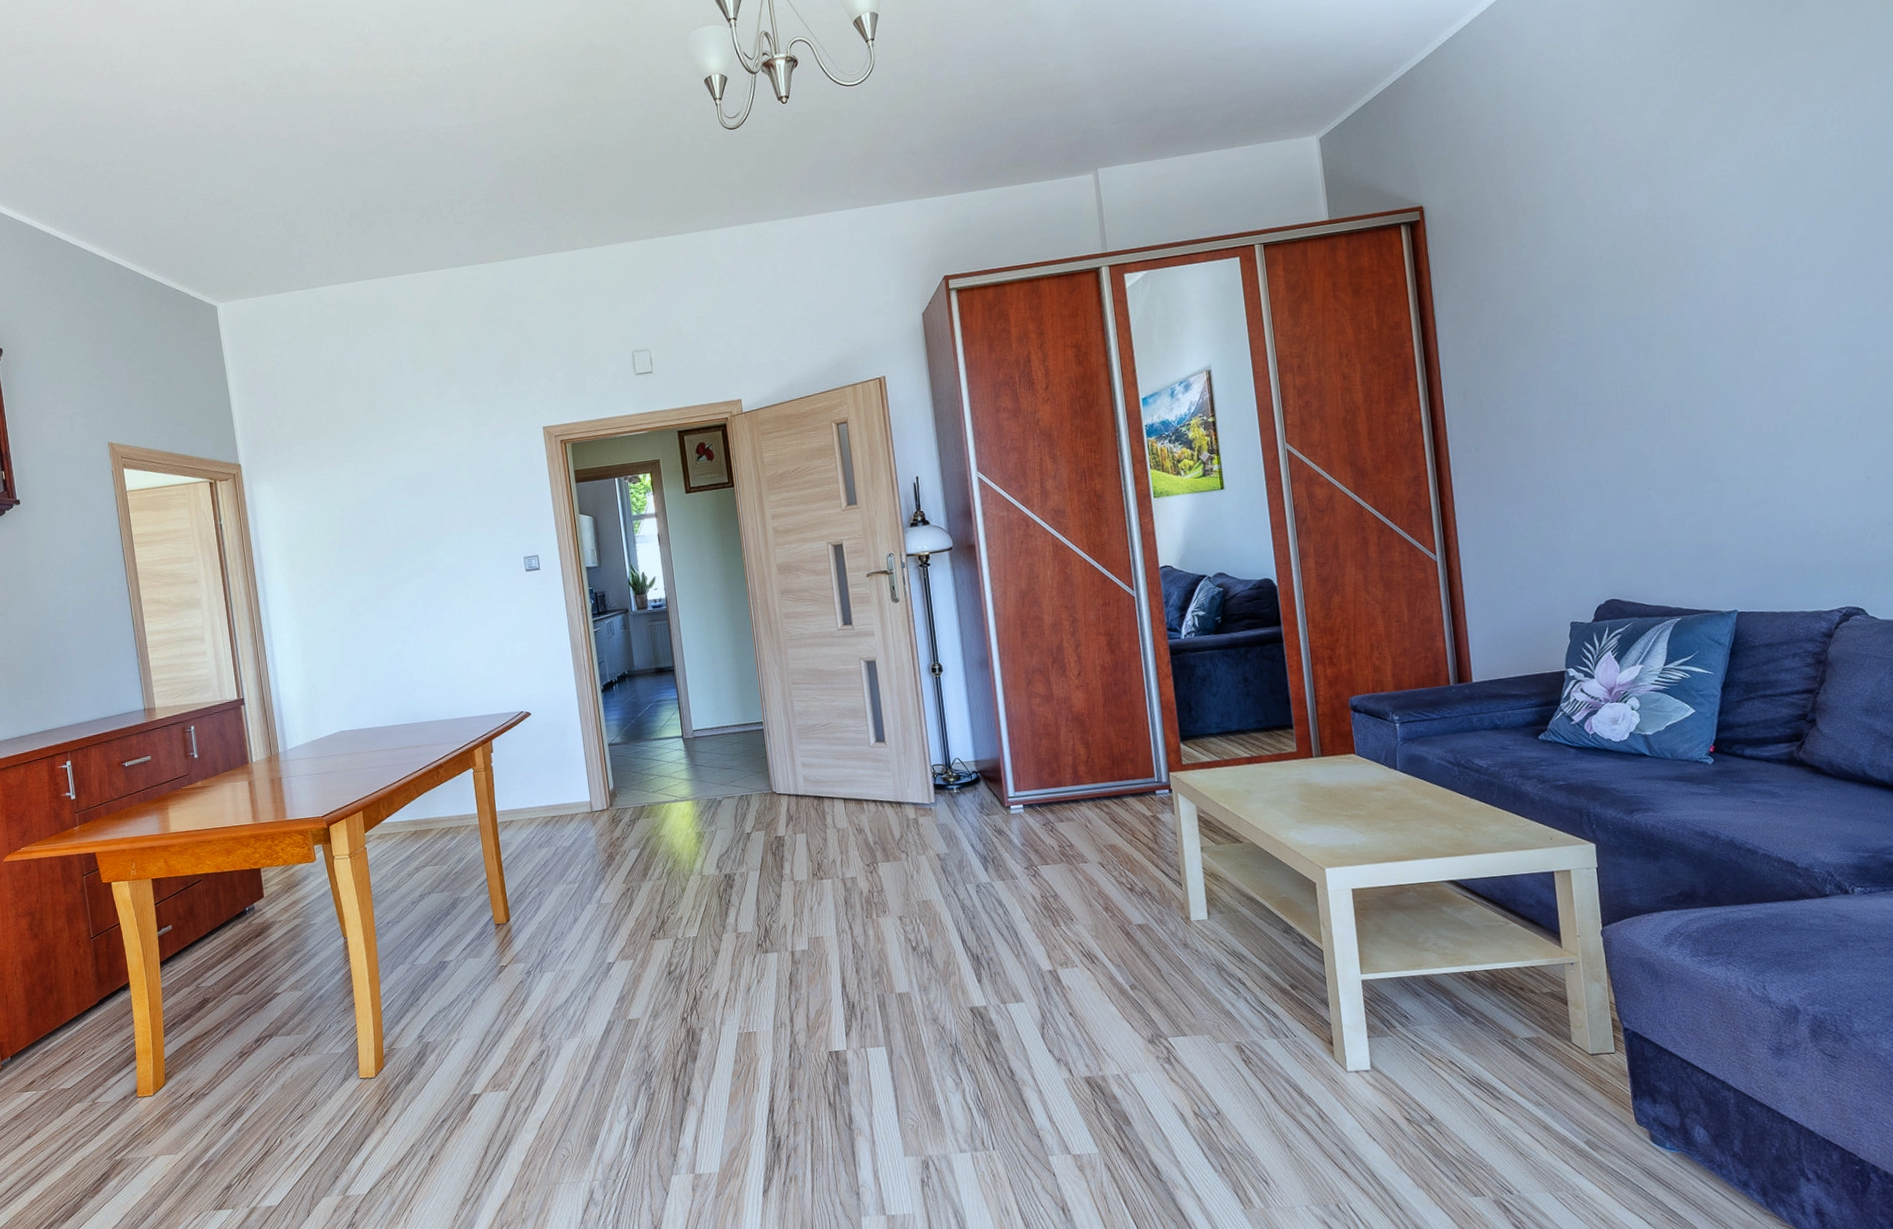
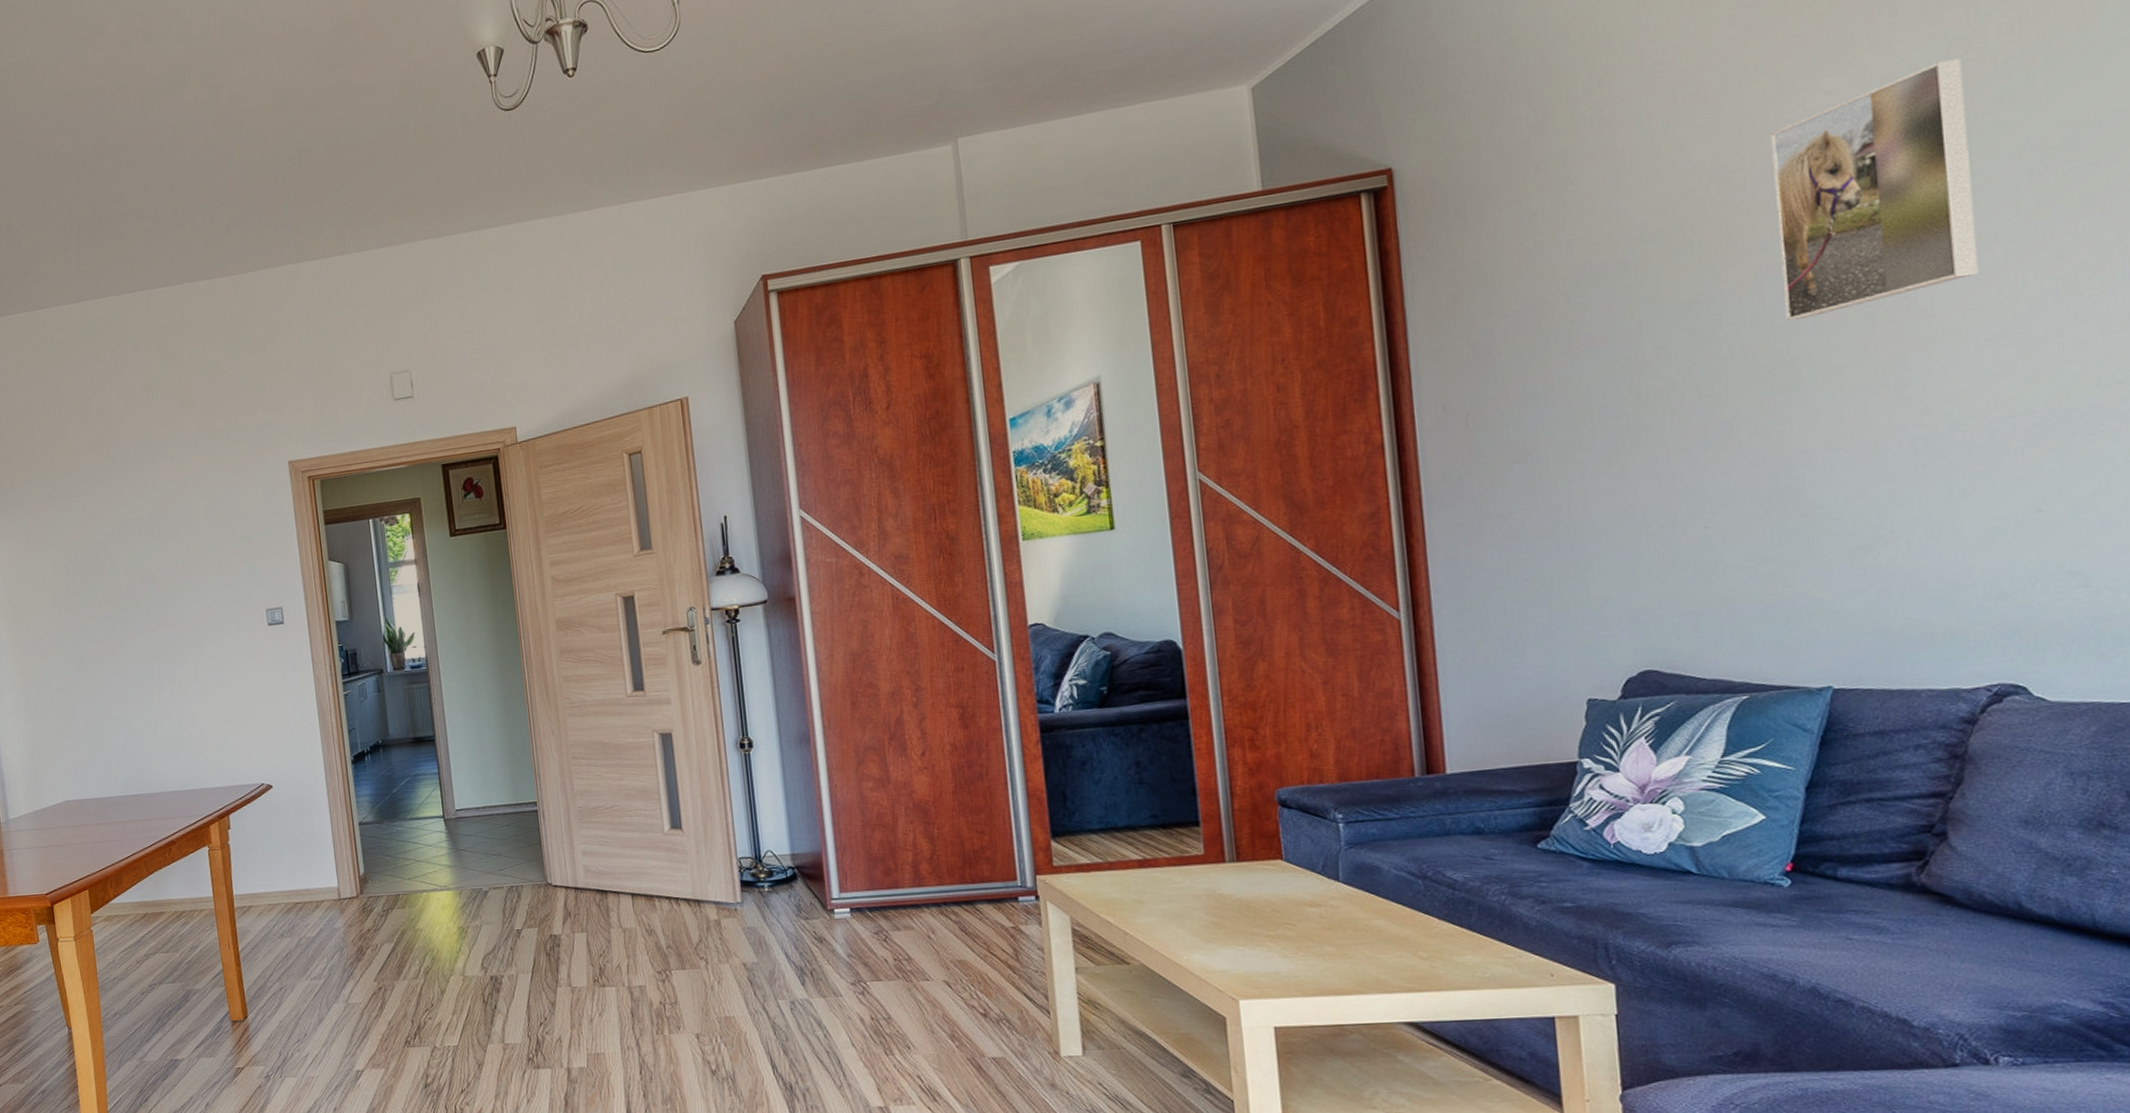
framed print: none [1684,141,1824,333] -> present [1770,59,1978,321]

